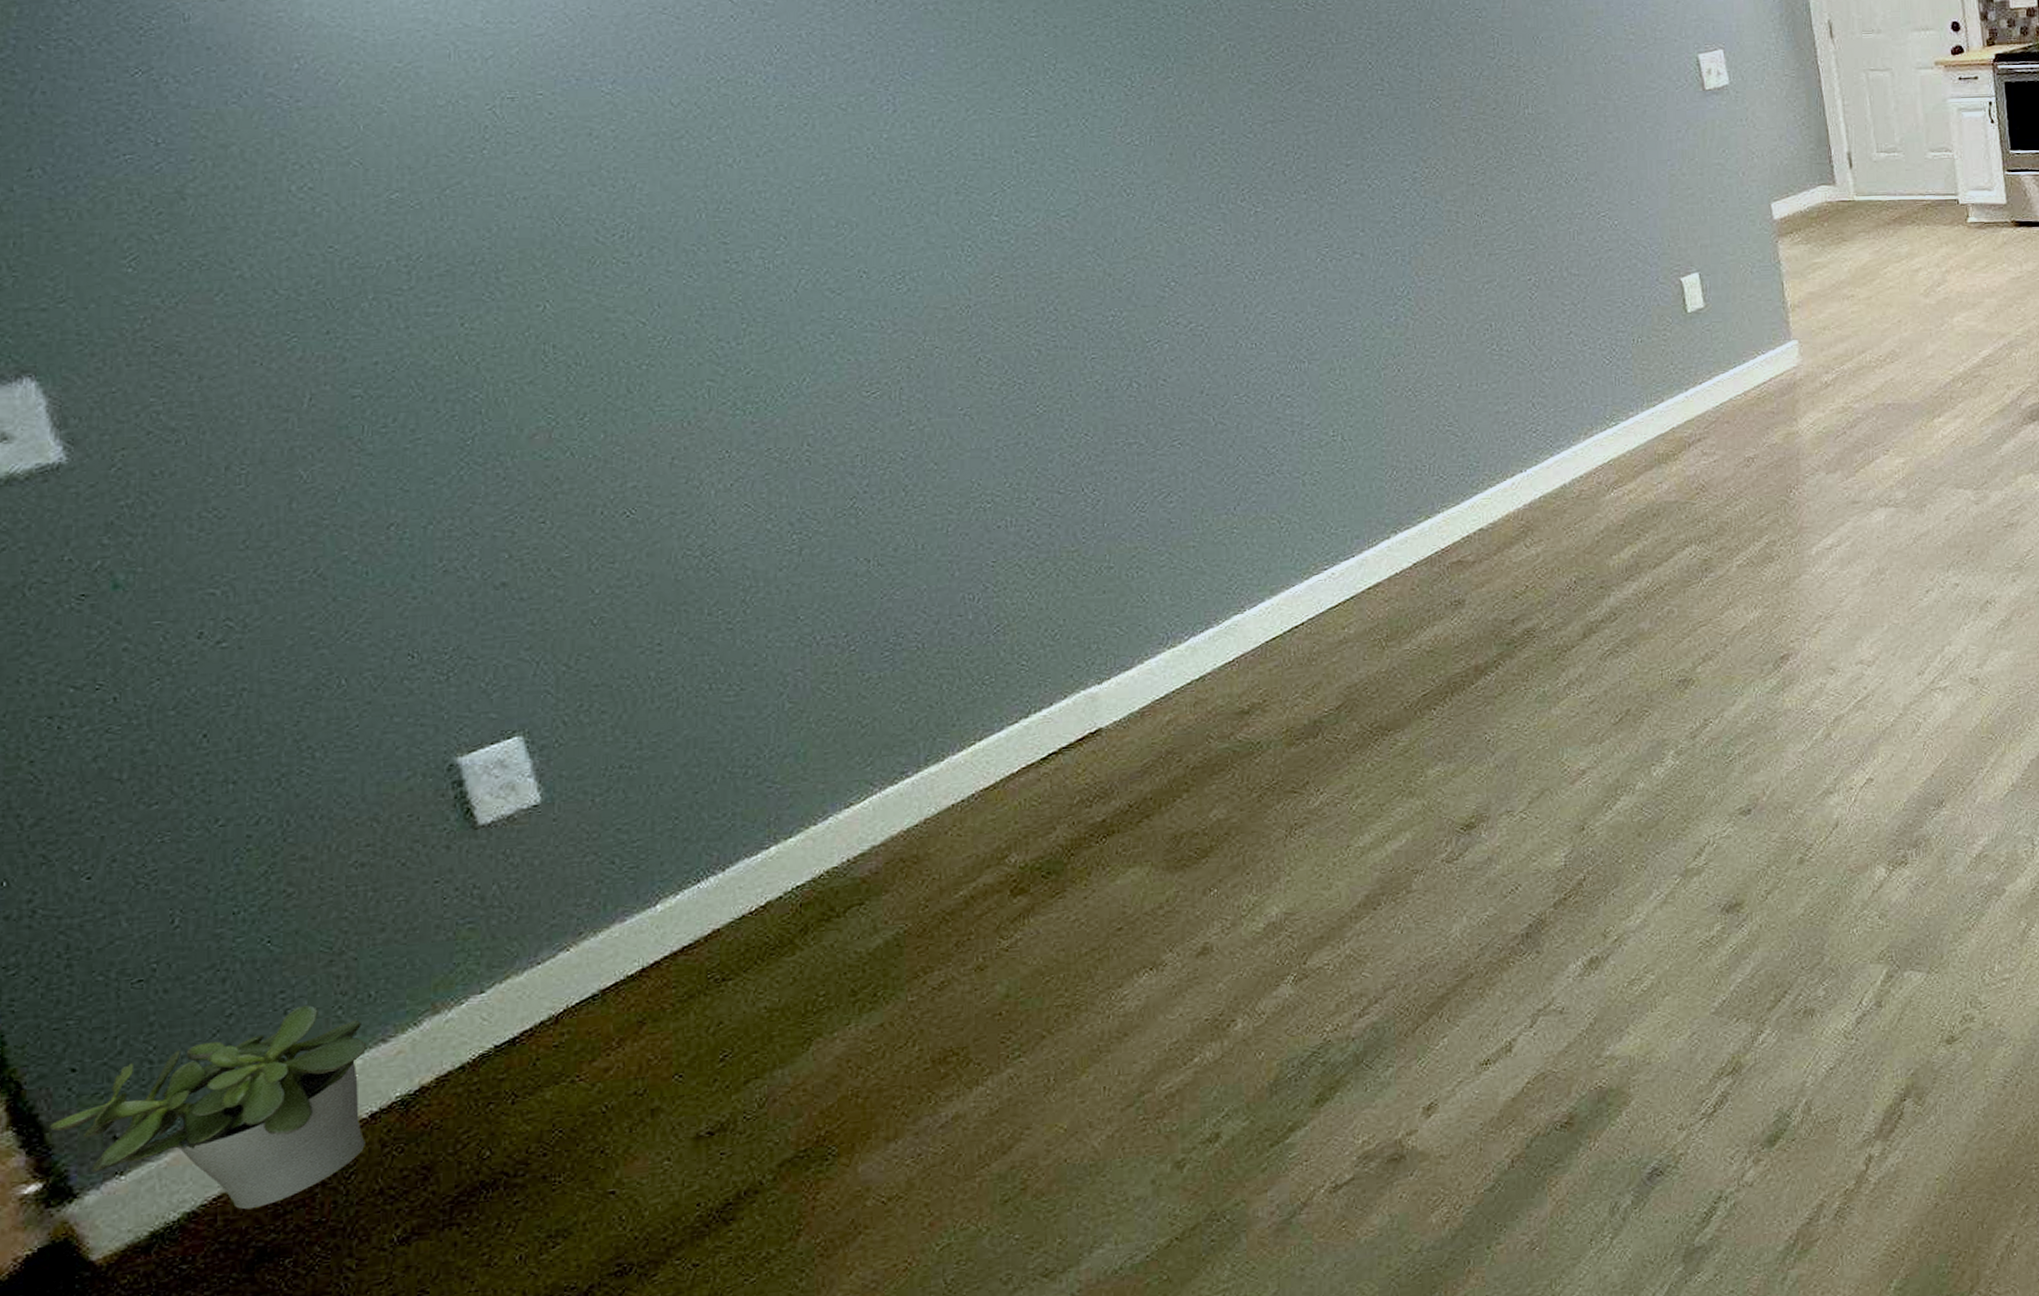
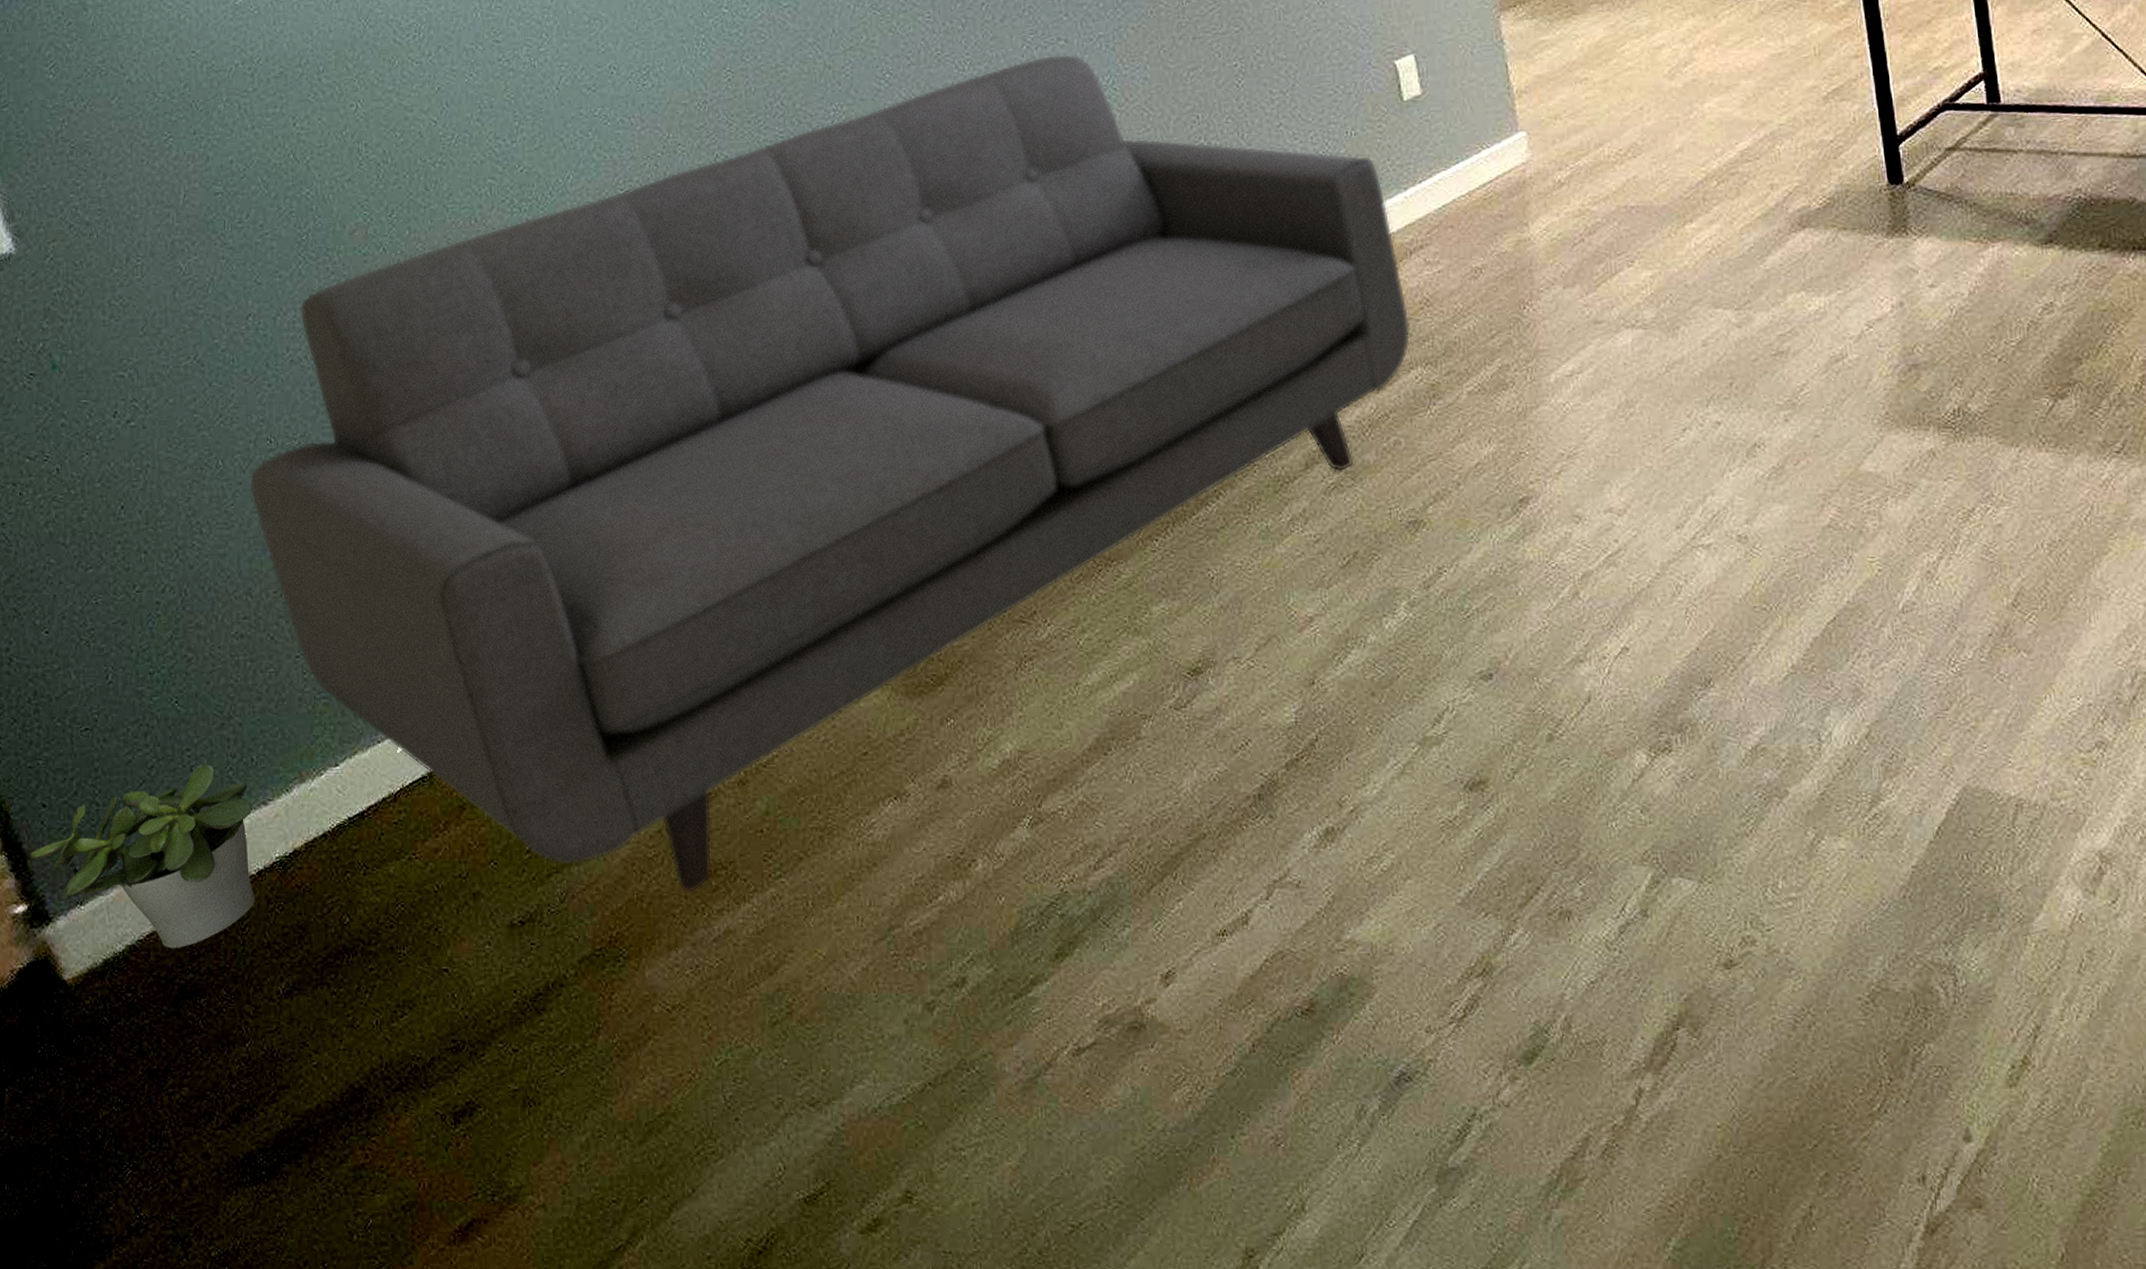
sofa: none [382,266,1687,1084] -> present [249,53,1411,894]

